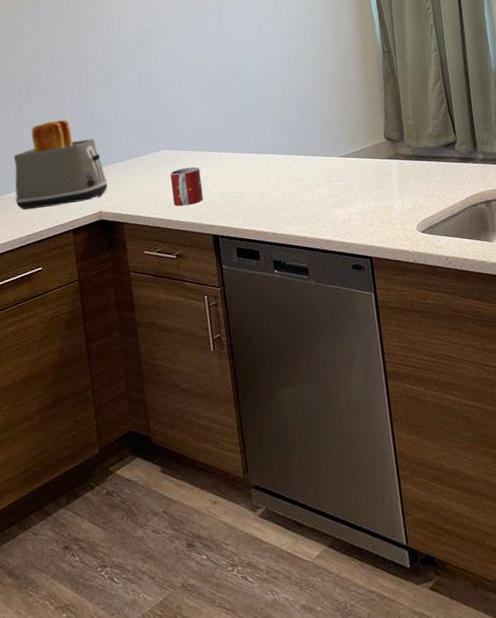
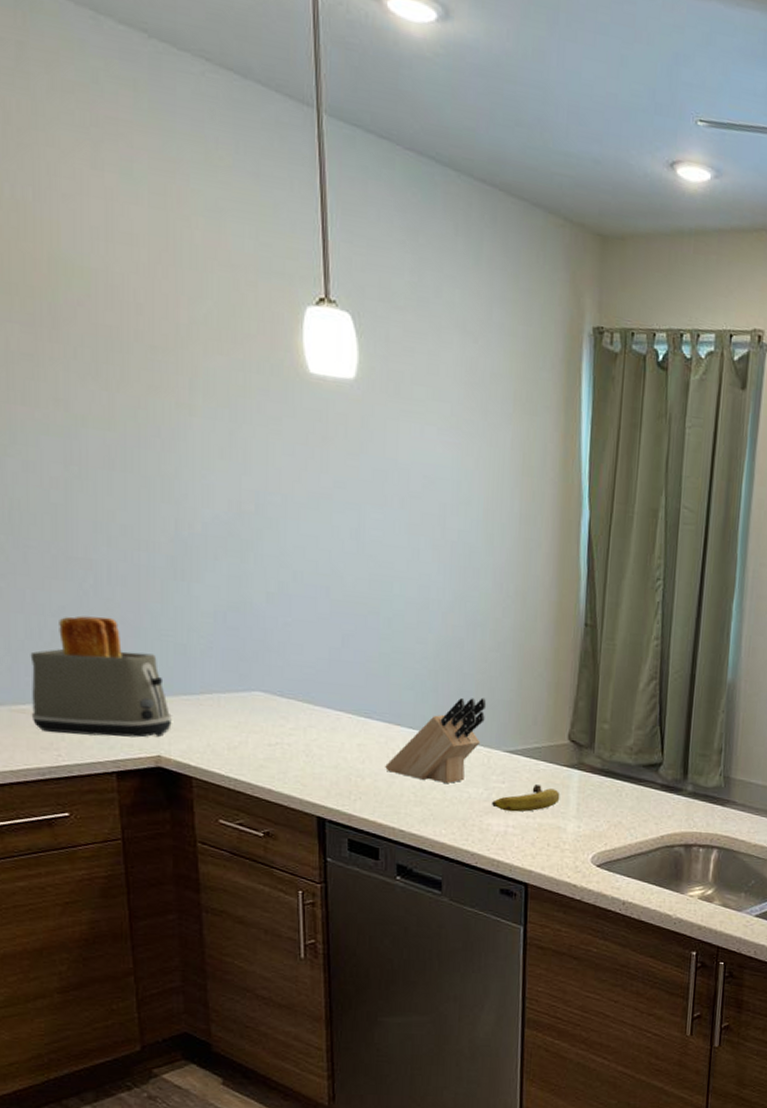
mug: present [170,166,203,207] -> none [263,721,309,773]
knife block: none [257,120,323,191] -> present [385,698,487,784]
fruit: none [336,177,386,203] -> present [492,784,560,812]

